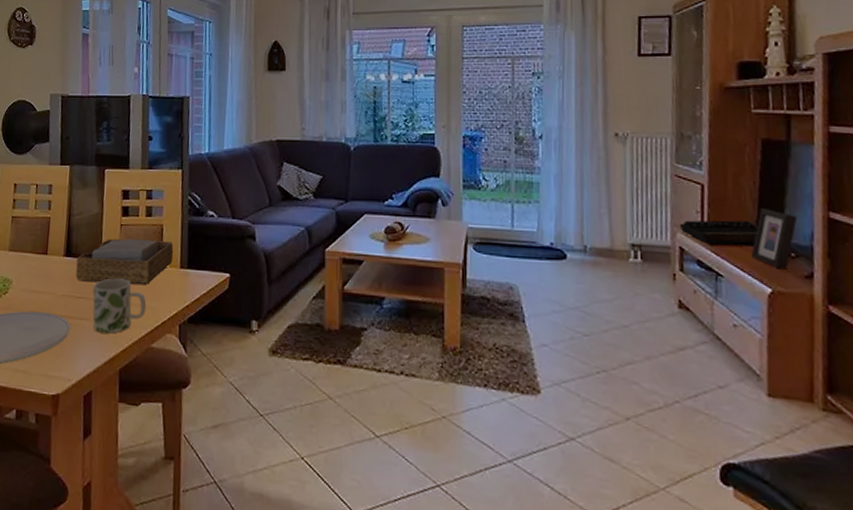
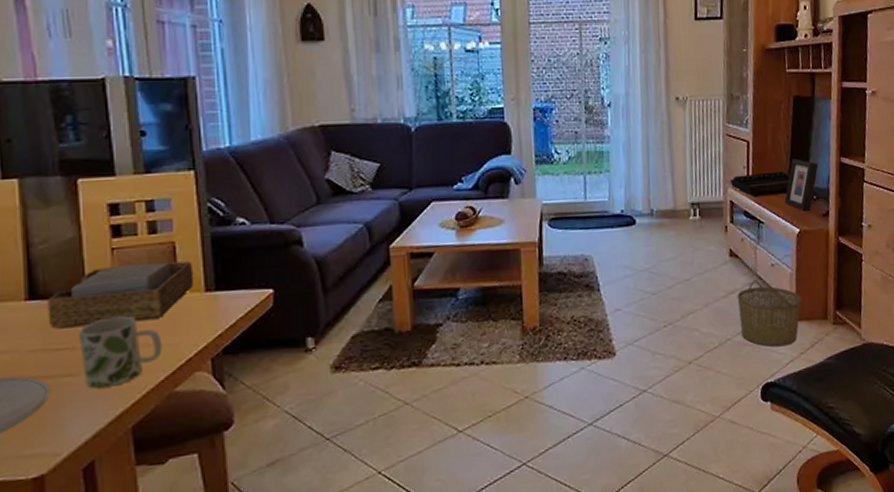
basket: none [688,340,778,425] -> present [737,280,803,347]

